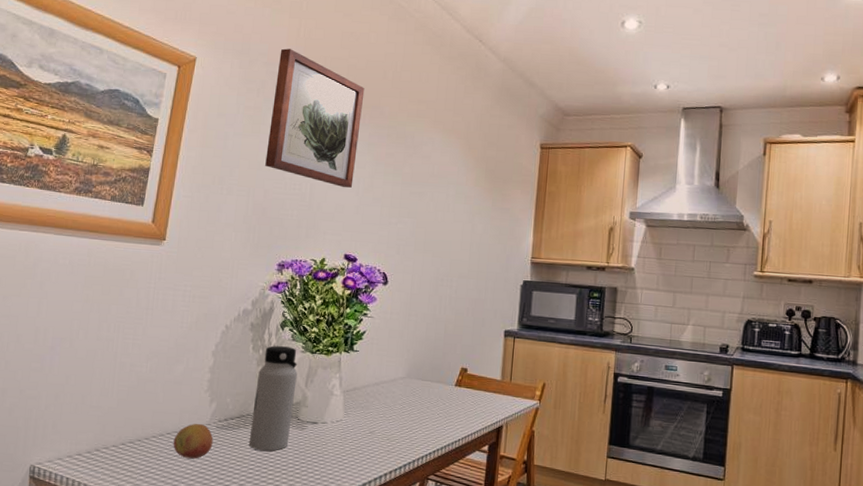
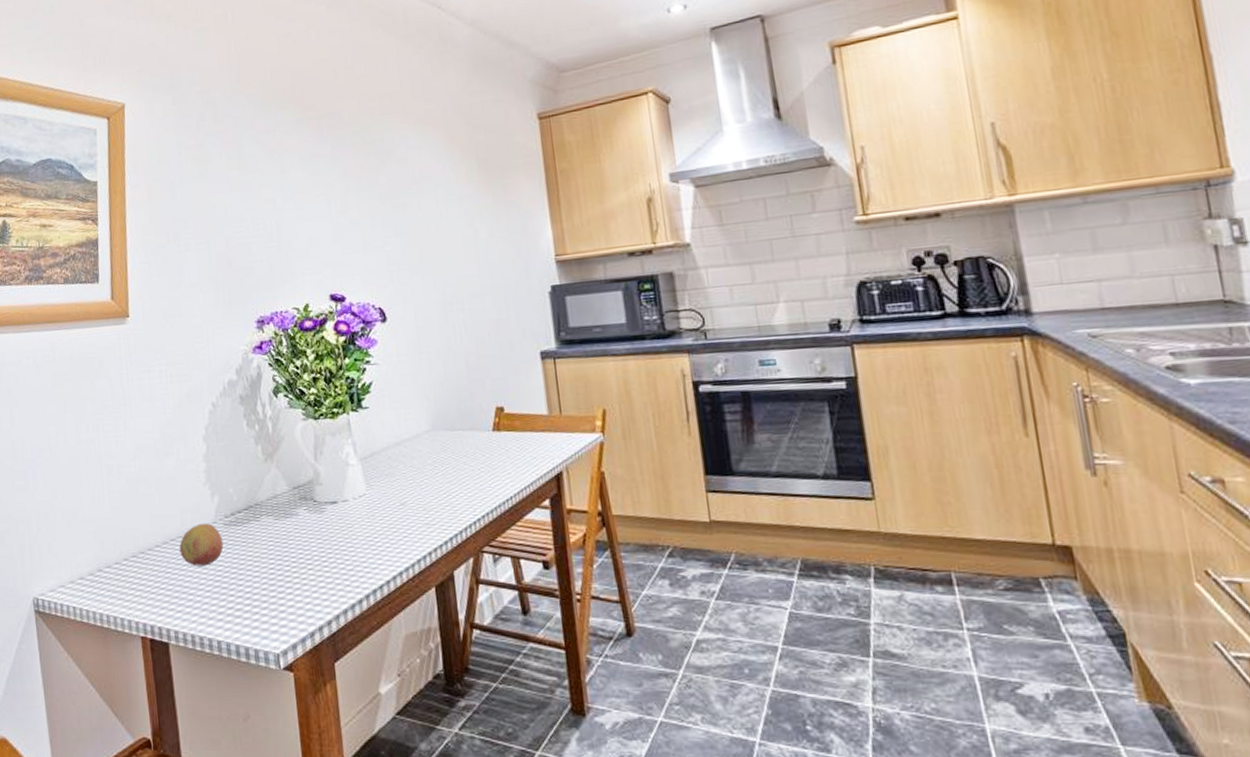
water bottle: present [248,345,298,452] -> none [258,416,309,546]
wall art: present [265,48,365,188] -> none [213,69,324,217]

